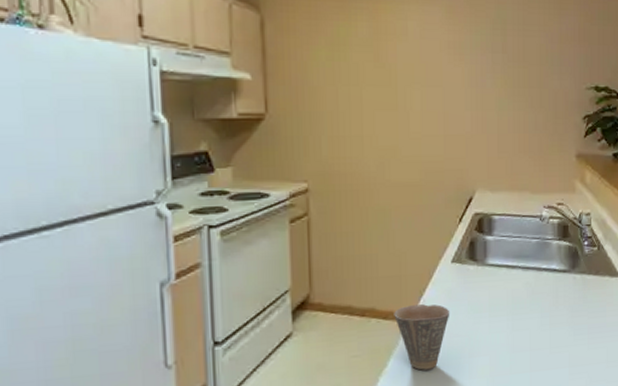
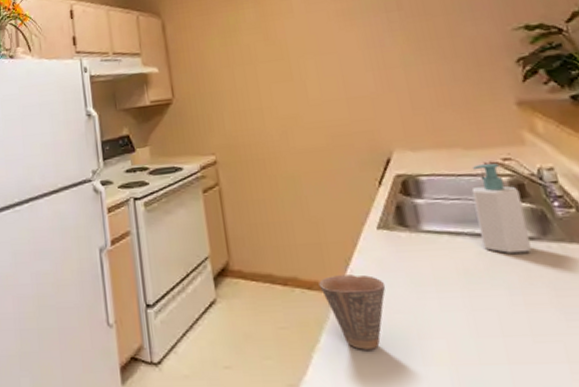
soap bottle: none [530,206,564,283] -> present [471,163,532,253]

